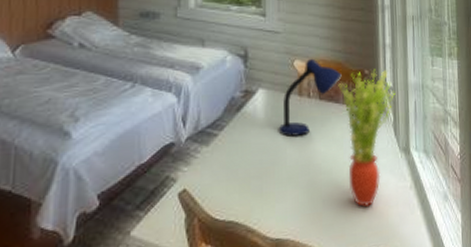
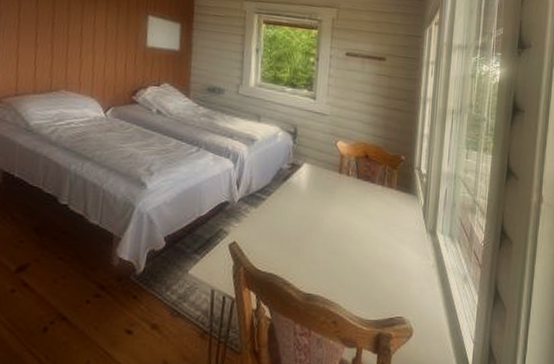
desk lamp: present [278,58,342,136] -> none [318,140,380,209]
potted plant: present [338,69,396,207] -> none [375,156,429,277]

